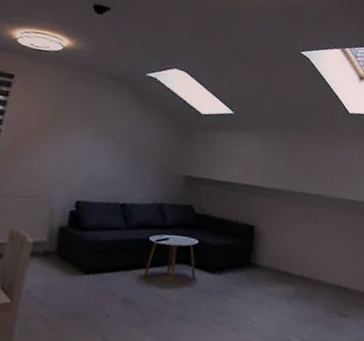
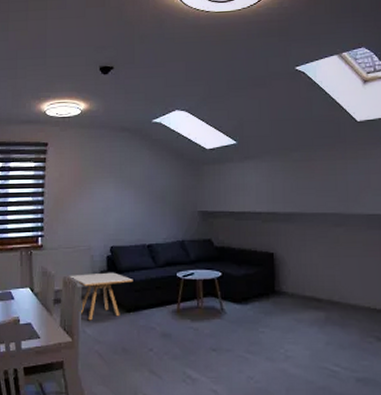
side table: none [16,227,99,281] -> present [67,272,133,321]

